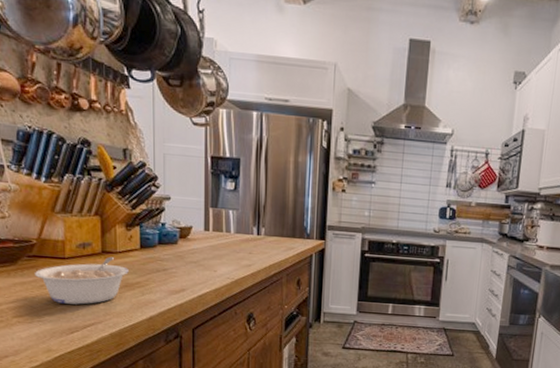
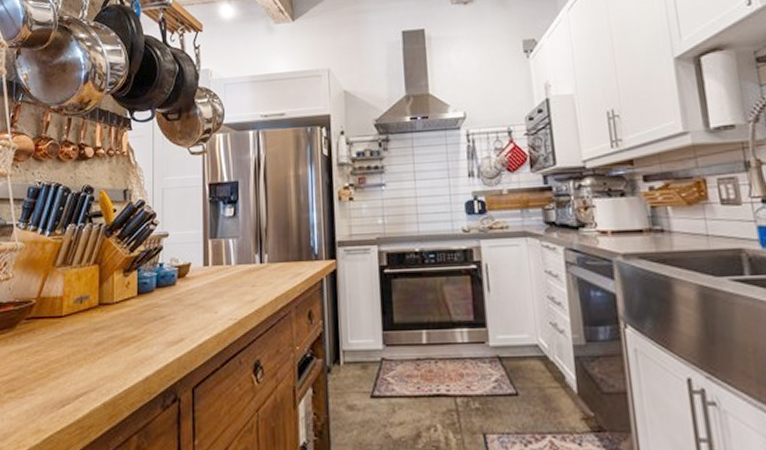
legume: present [35,256,129,305] -> none [31,308,125,370]

